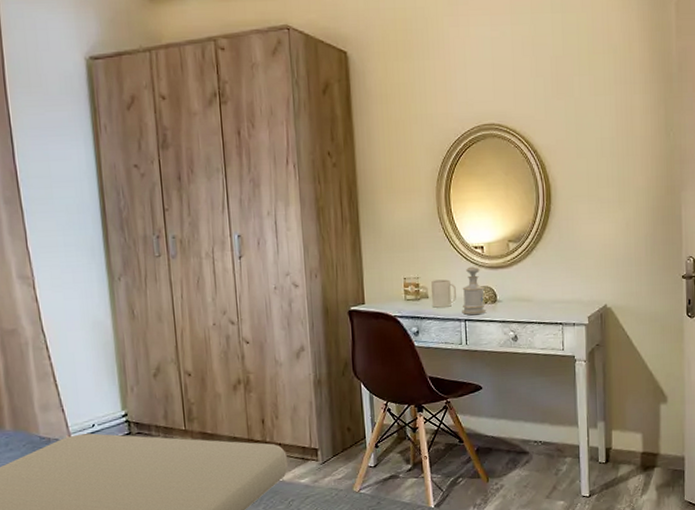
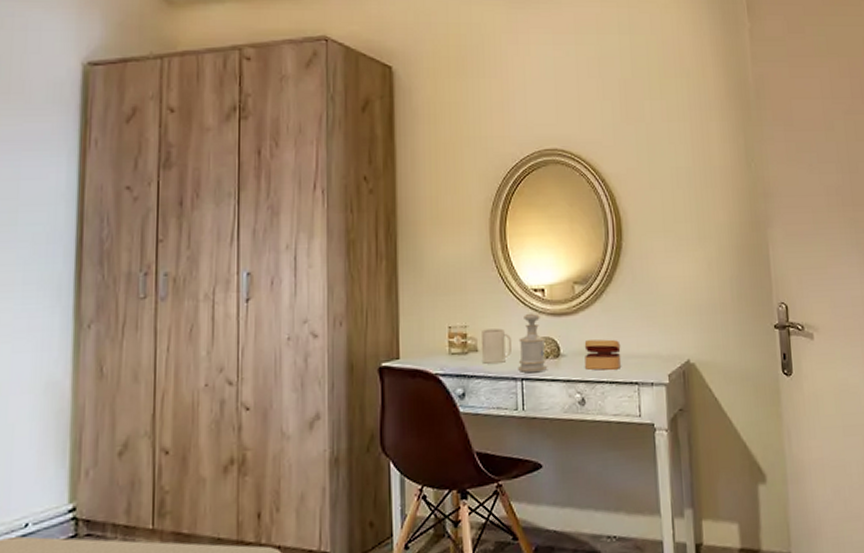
jewelry box: none [517,288,549,313] -> present [584,339,622,370]

